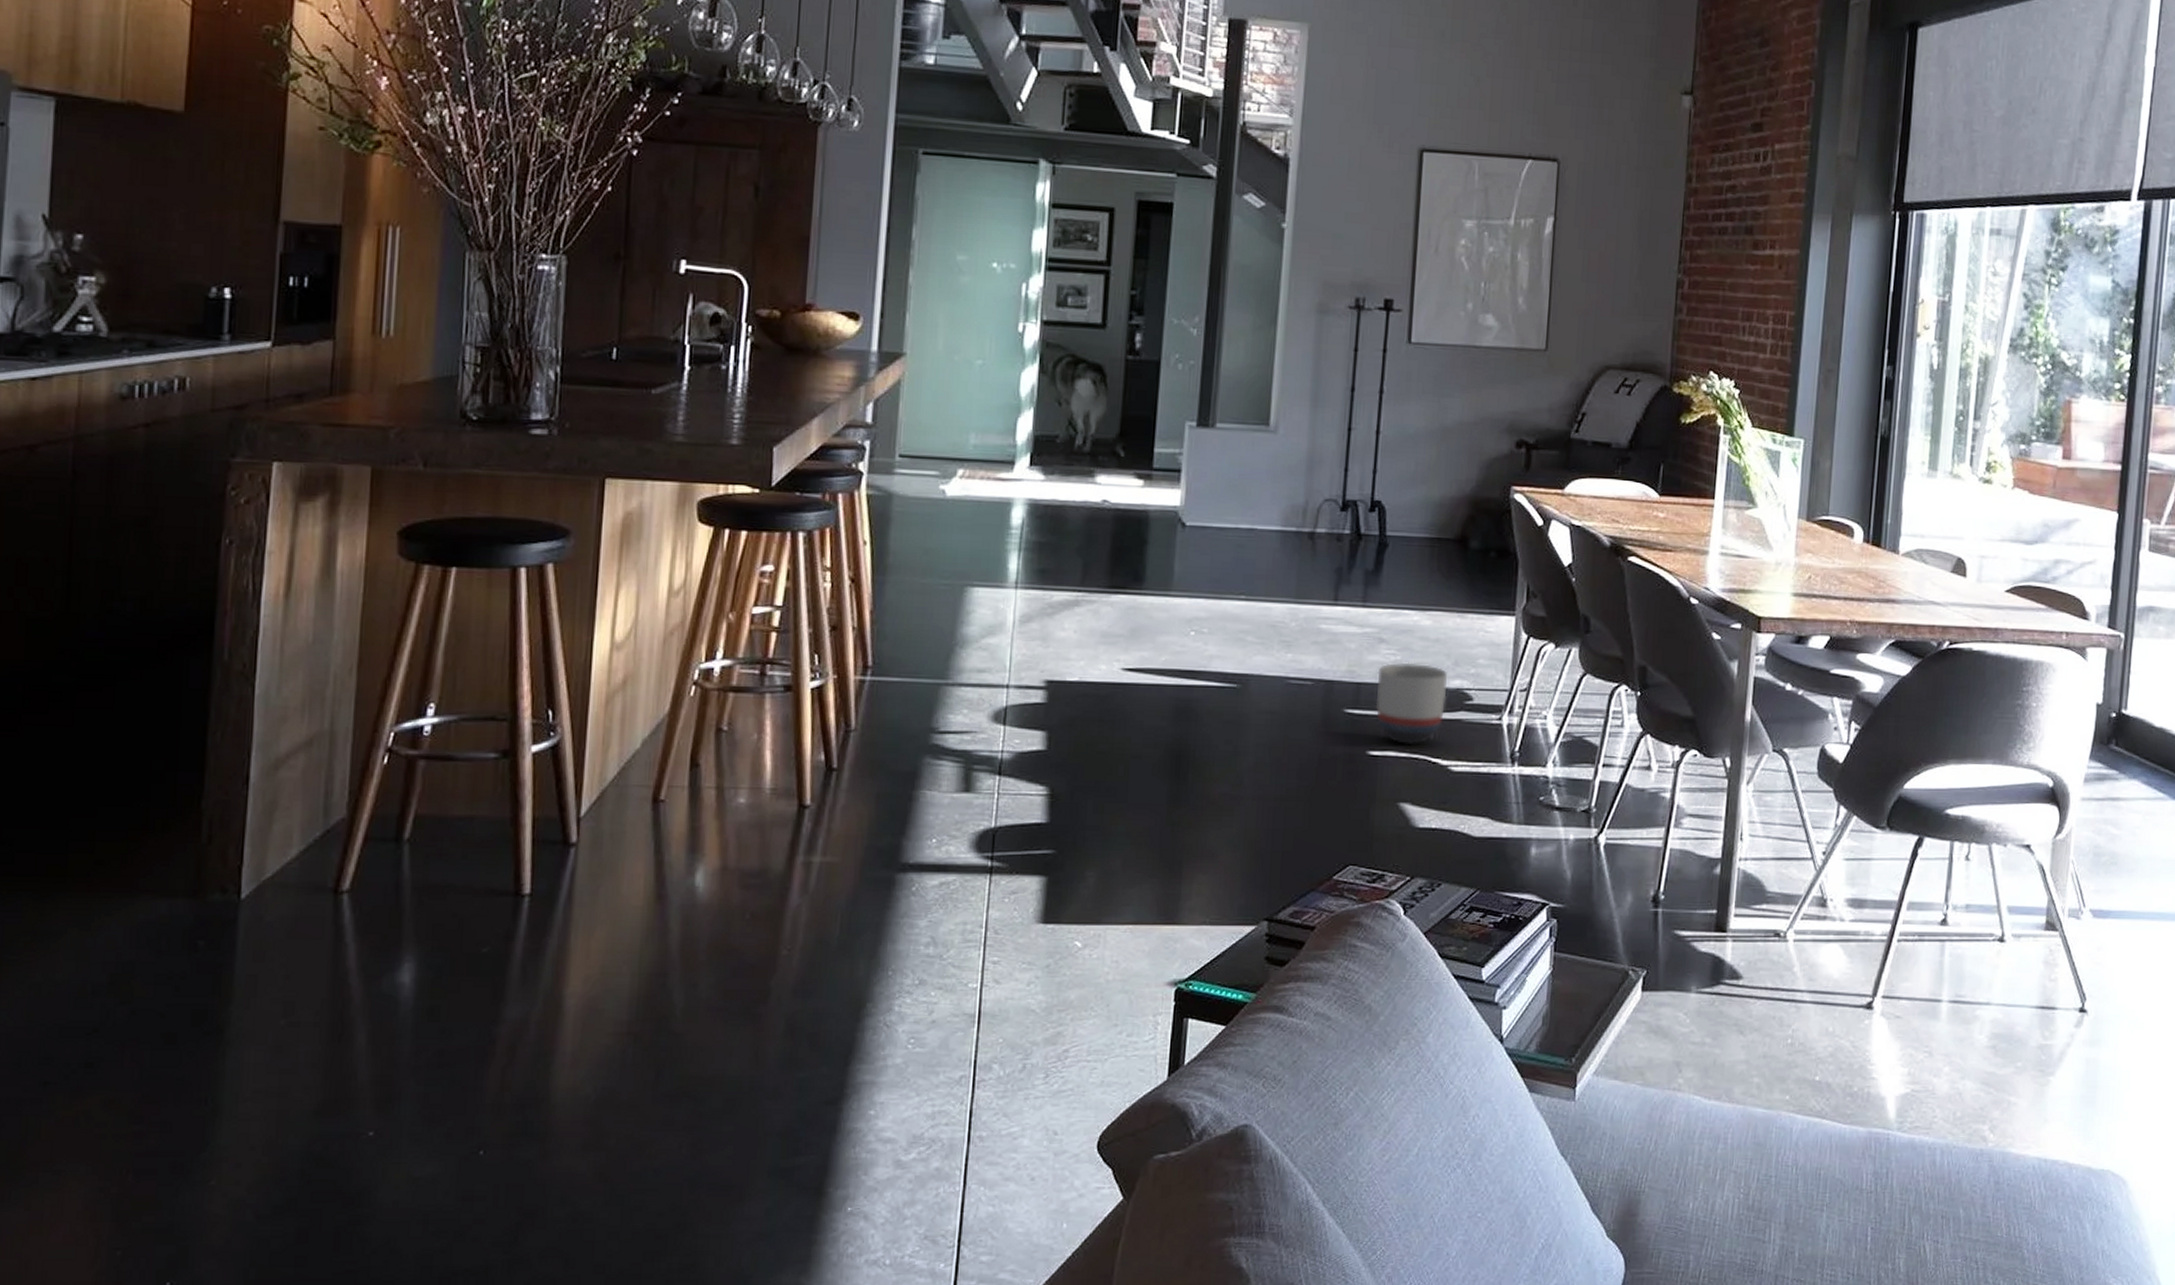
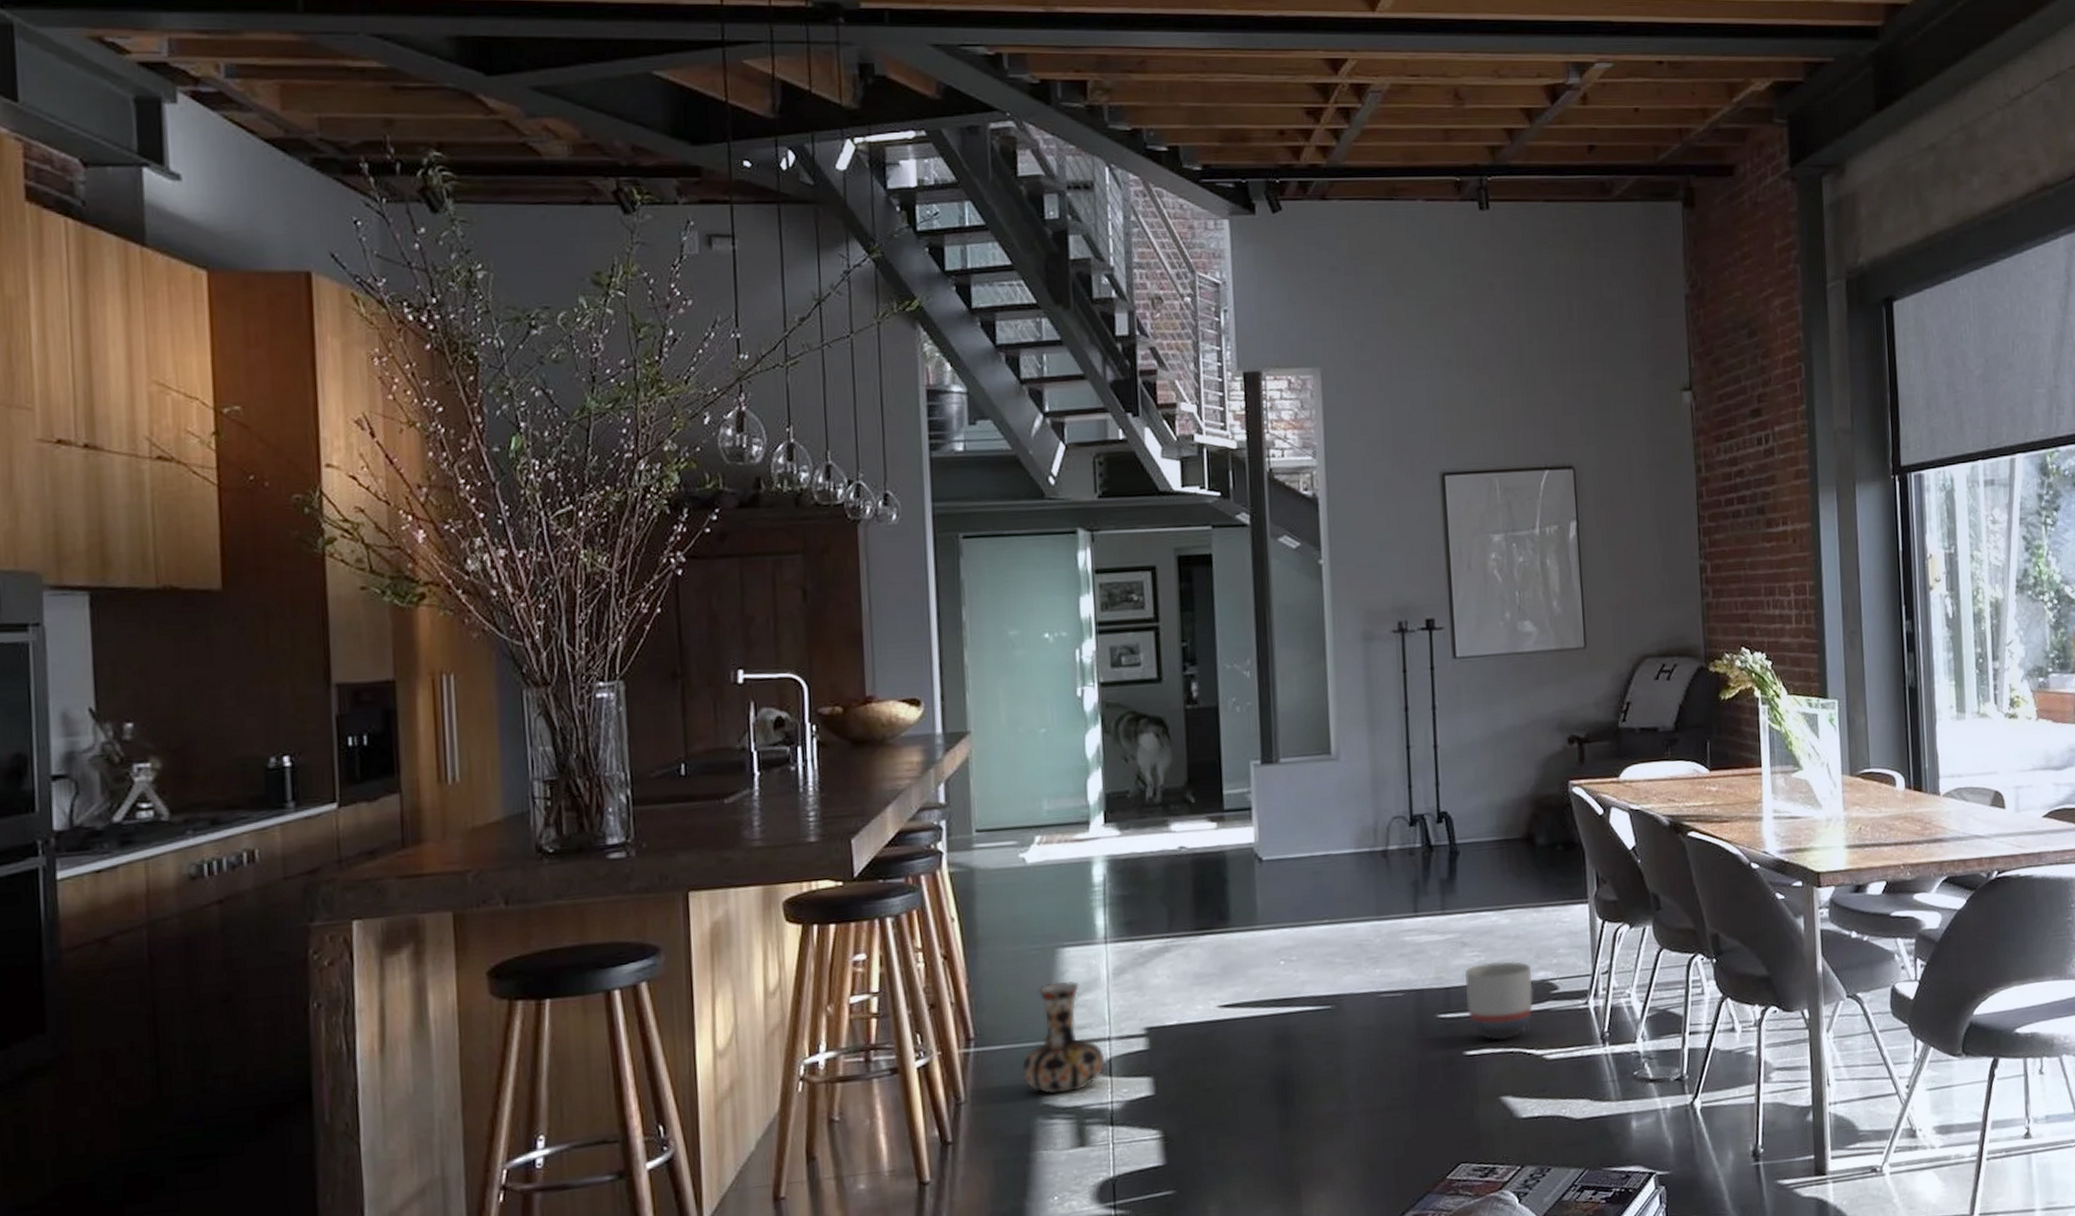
vase: none [915,621,1001,735] -> present [1021,981,1106,1095]

